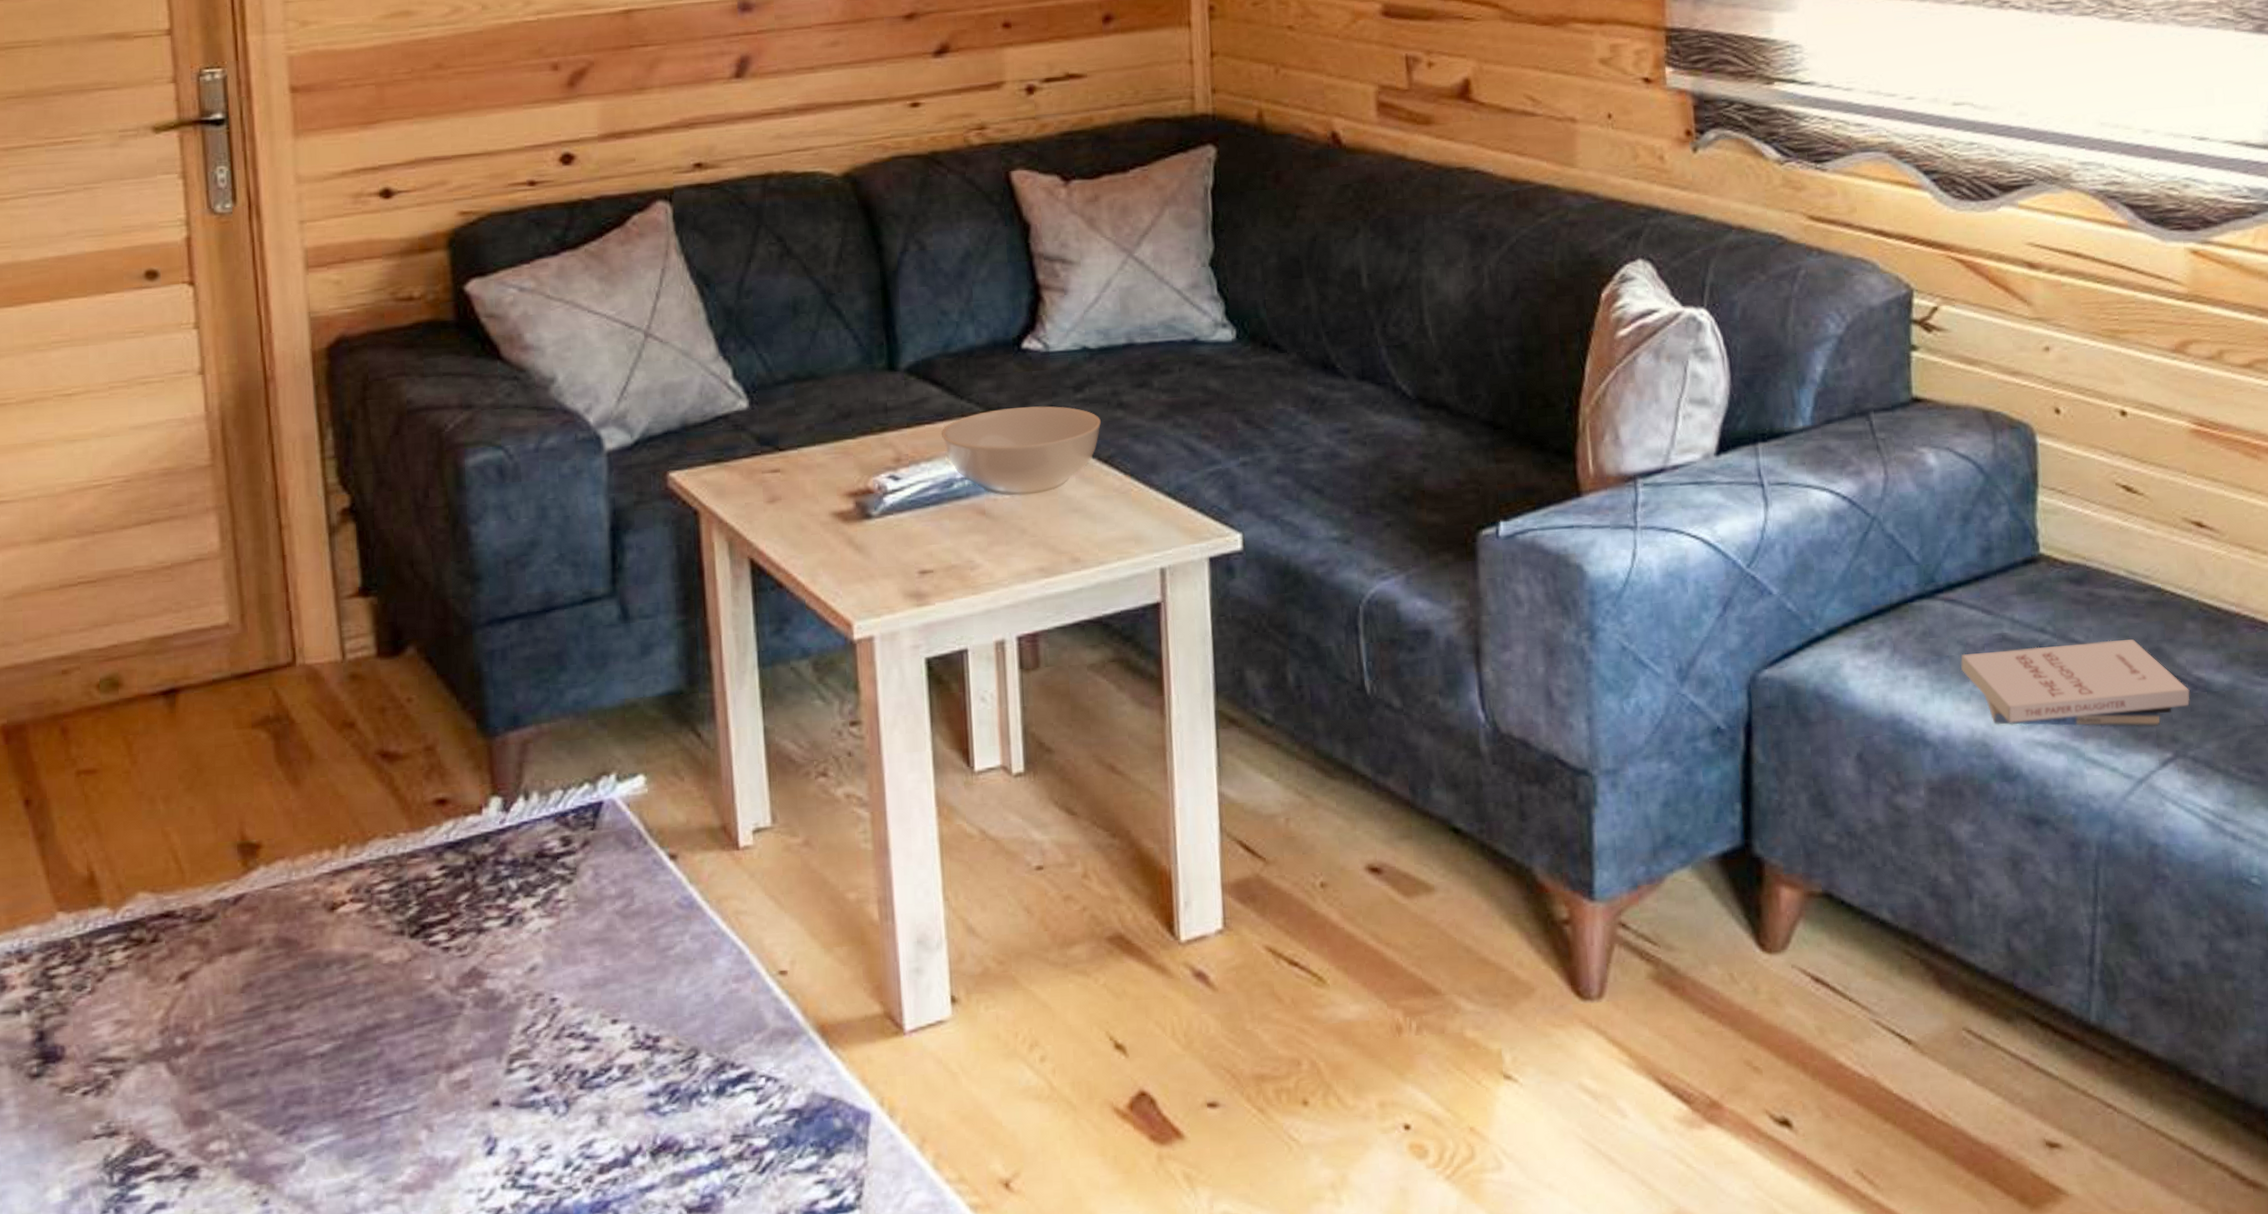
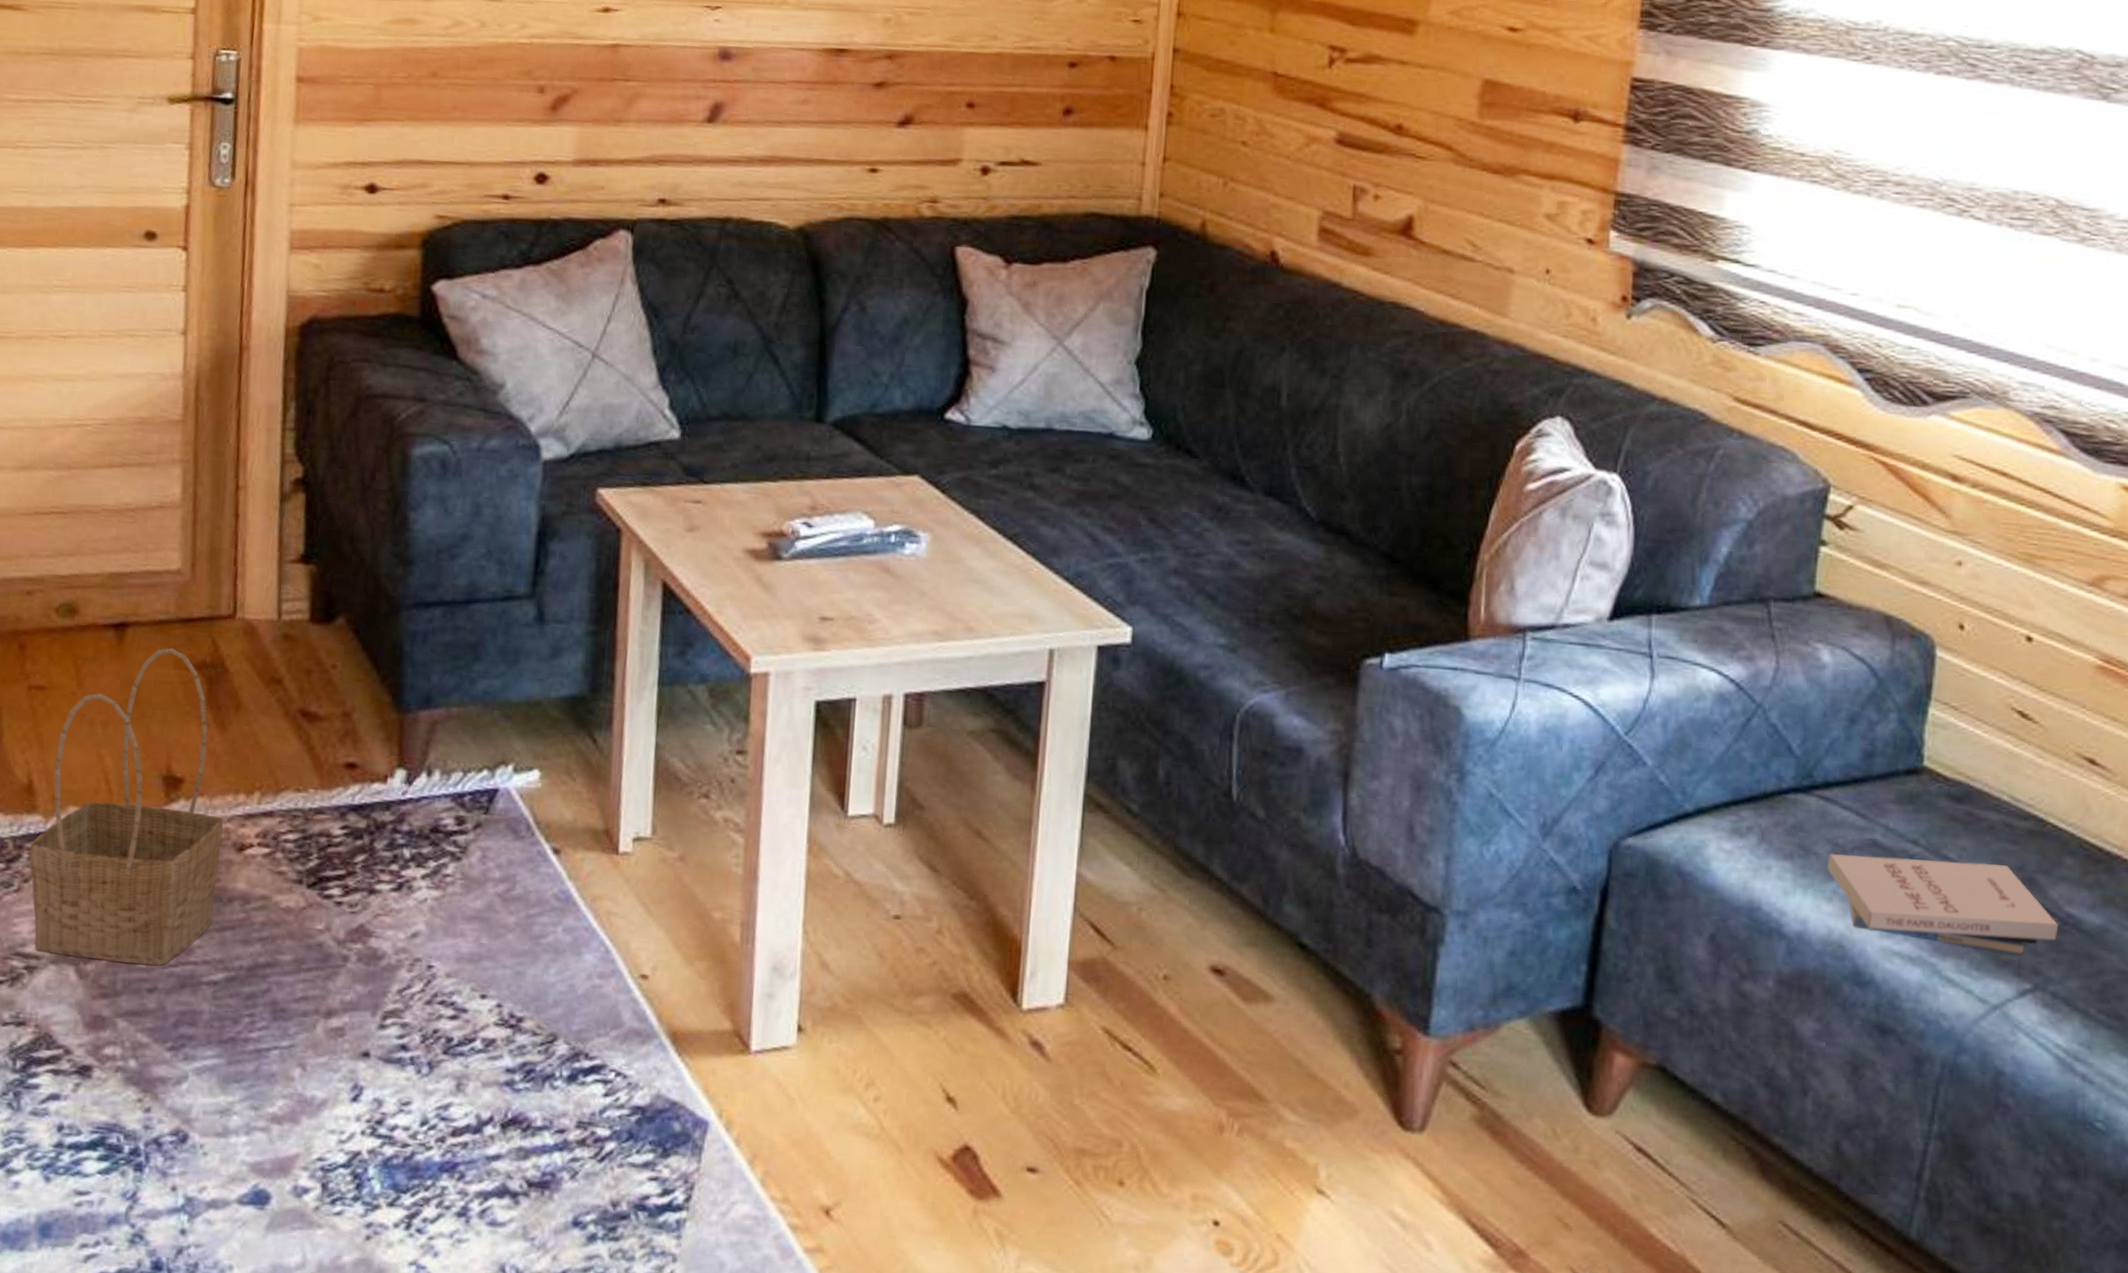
basket: none [99,707,312,1053] -> present [29,647,224,966]
bowl: present [942,406,1101,496] -> none [858,473,1011,560]

